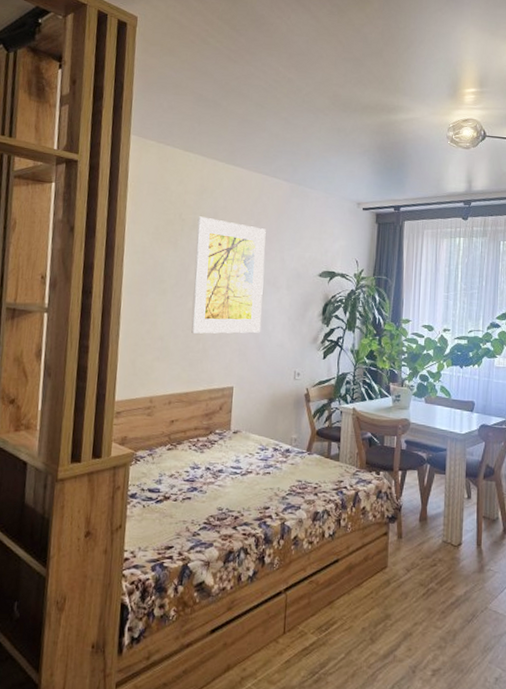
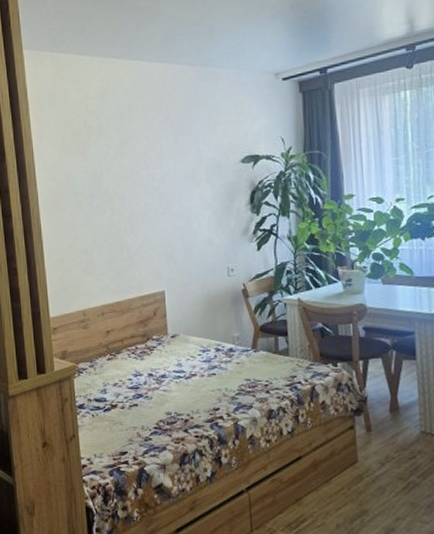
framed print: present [191,216,266,334] -> none [103,120,186,242]

